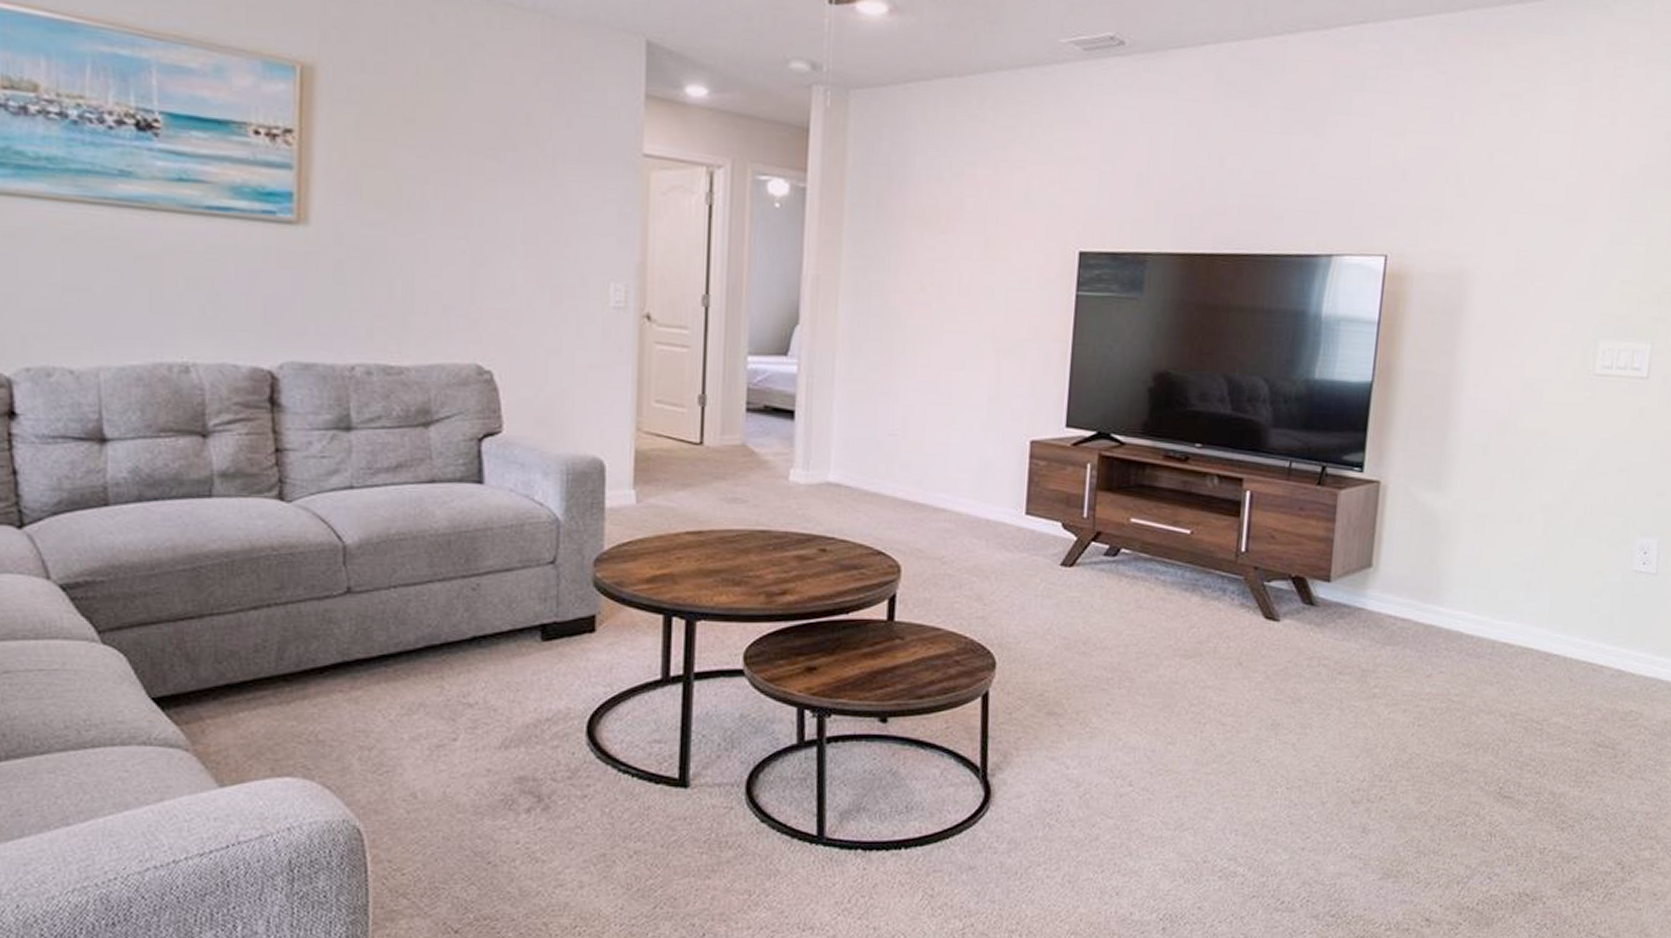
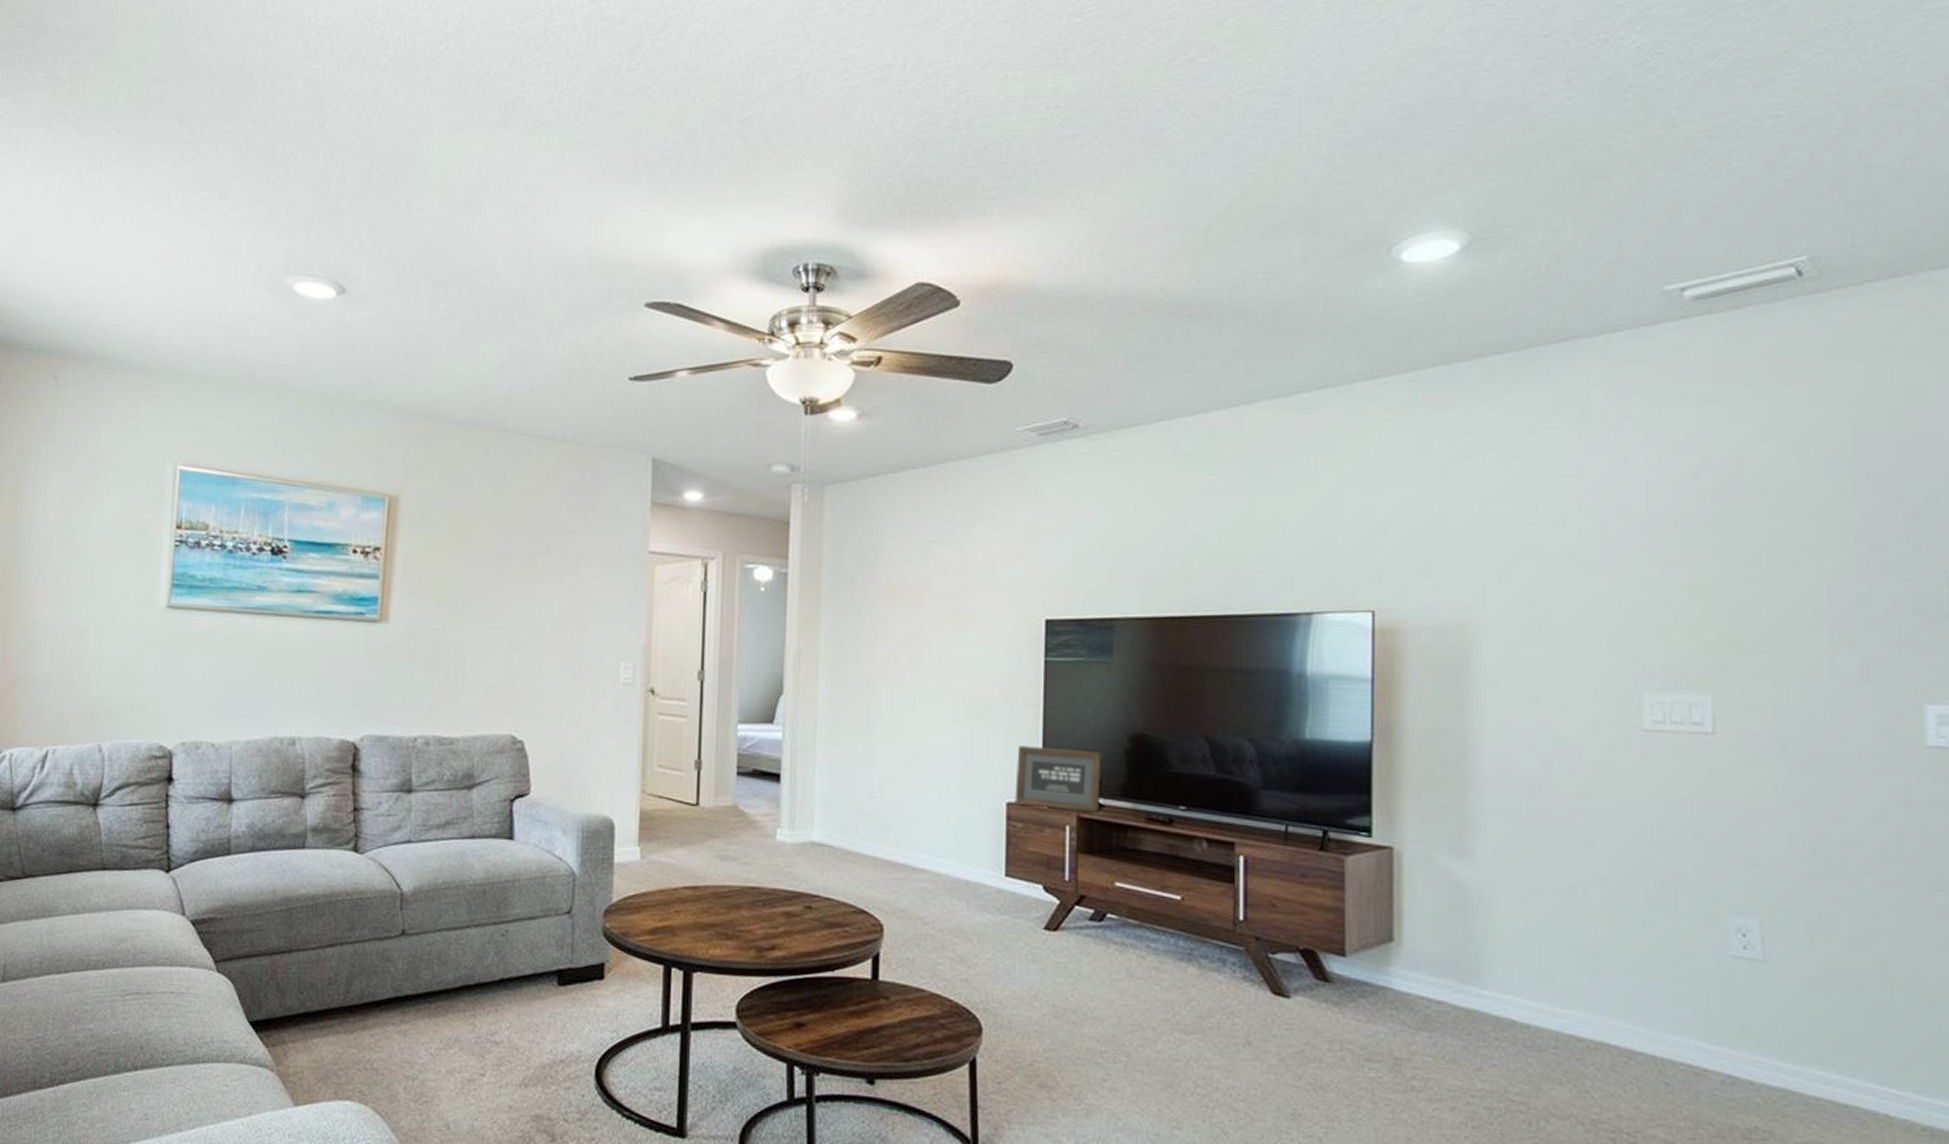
picture frame: none [1038,383,1126,452] -> present [1015,746,1101,814]

